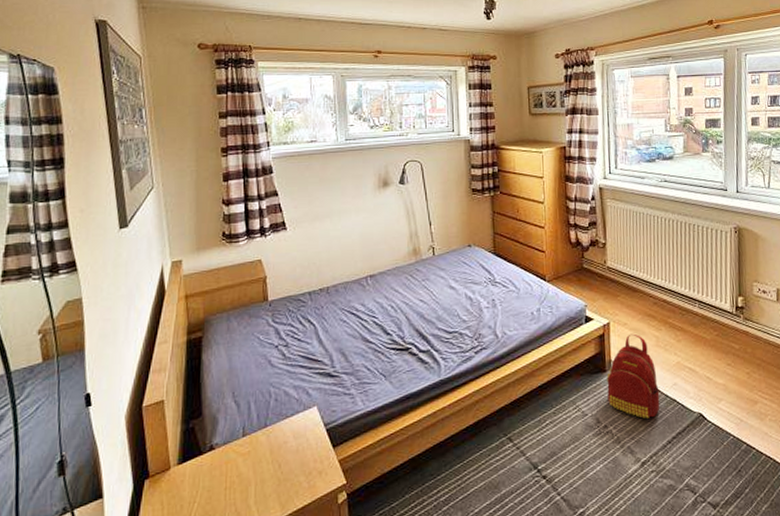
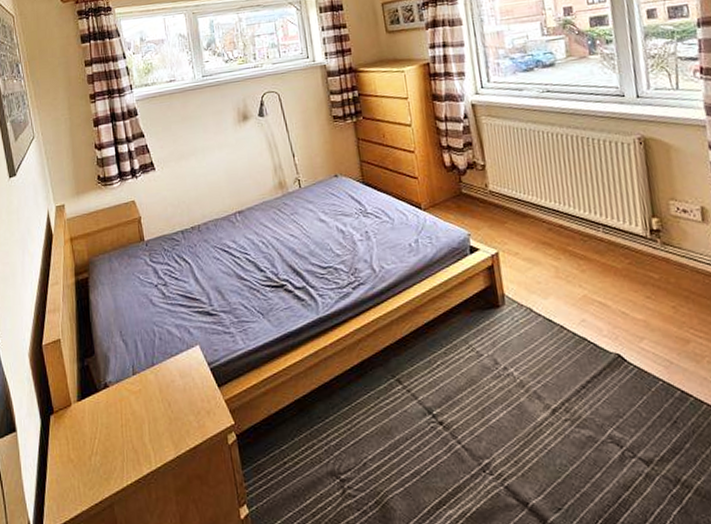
backpack: present [606,333,660,420] -> none [501,264,568,361]

